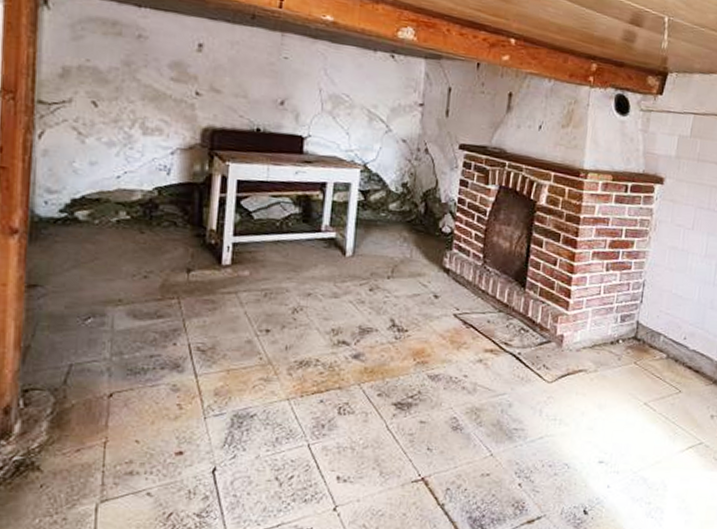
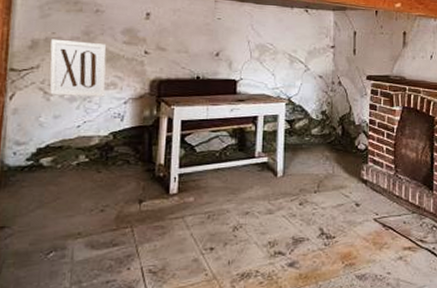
wall art: none [84,67,151,144] -> present [50,39,107,97]

